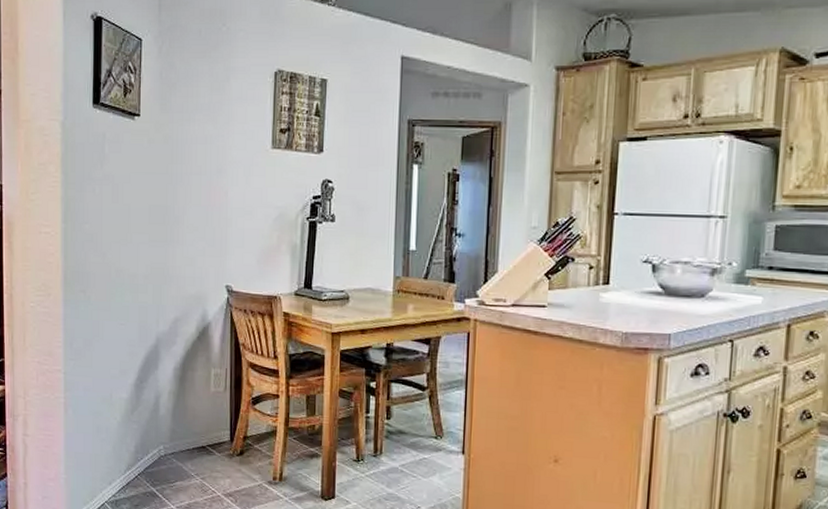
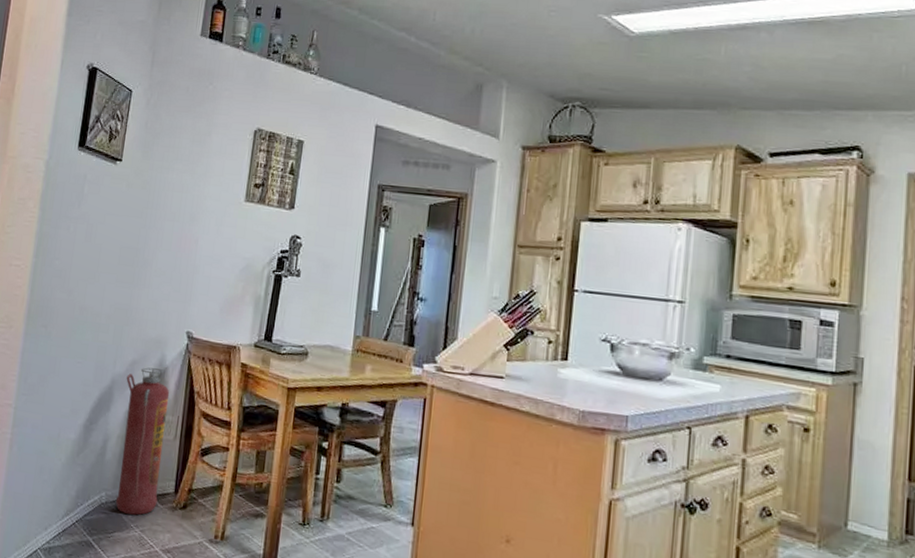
fire extinguisher: none [171,324,215,465] -> present [116,367,170,515]

